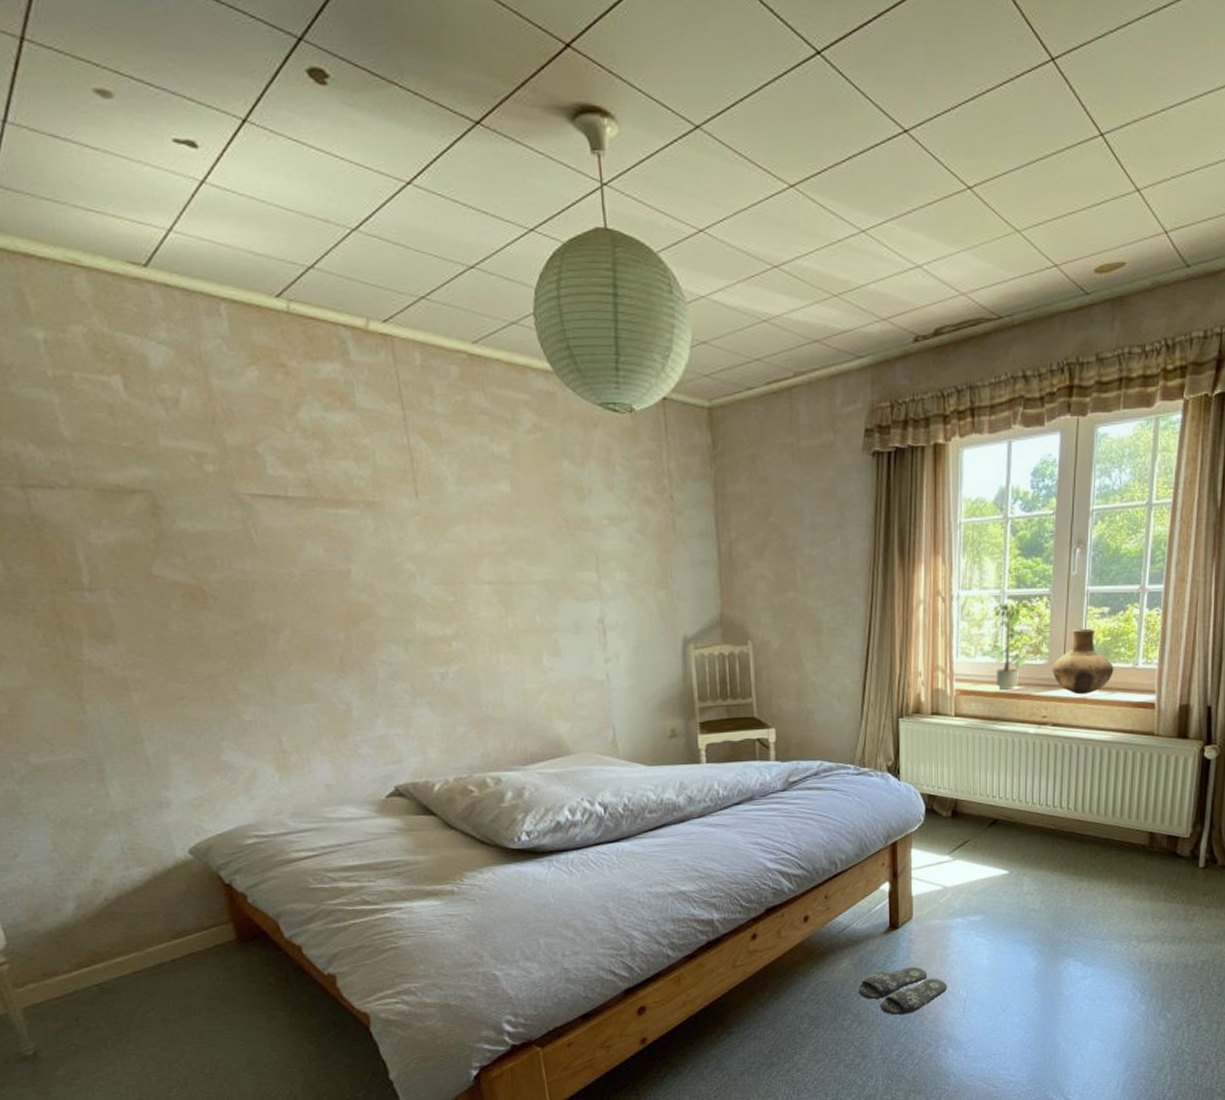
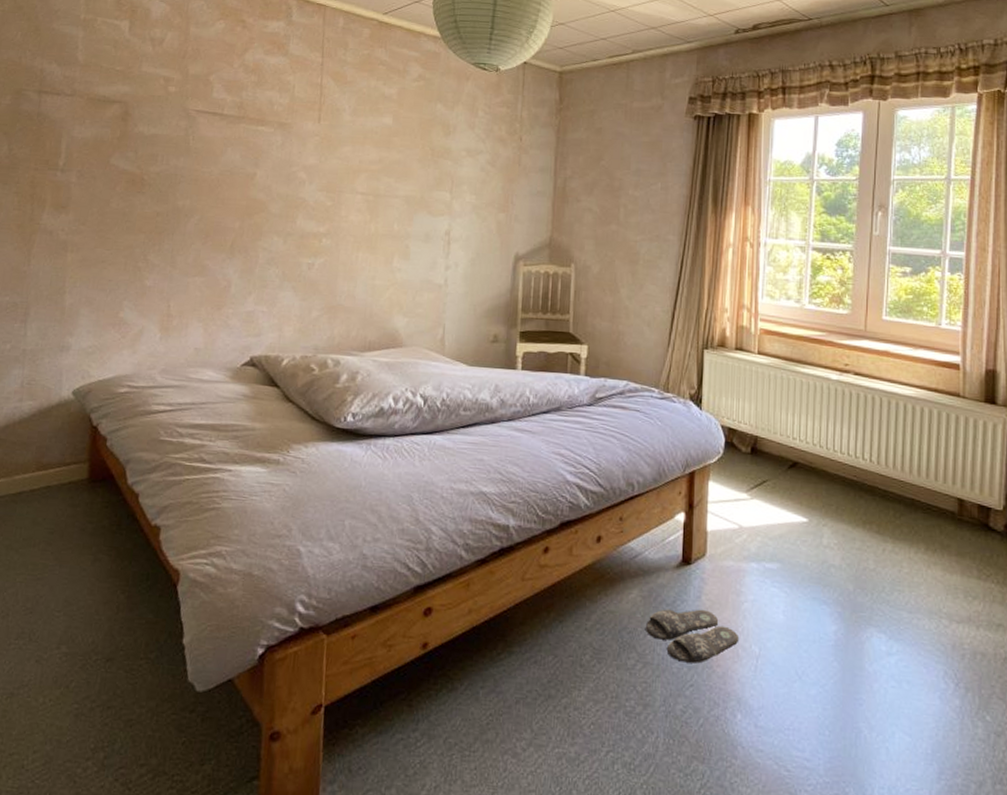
potted plant: present [985,600,1038,690] -> none [790,252,841,335]
vase: present [1052,628,1114,695] -> none [854,284,917,348]

